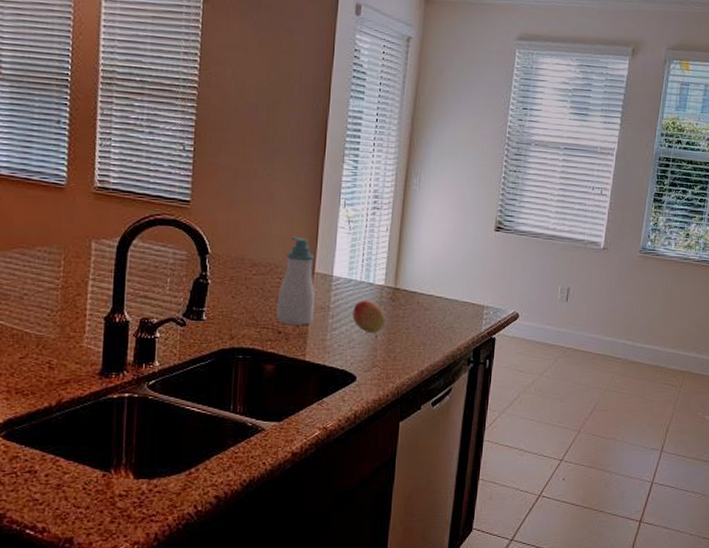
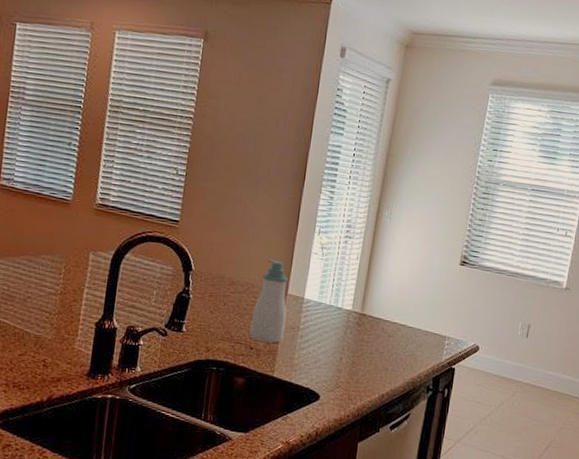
fruit: present [352,300,385,334] -> none [320,323,351,356]

